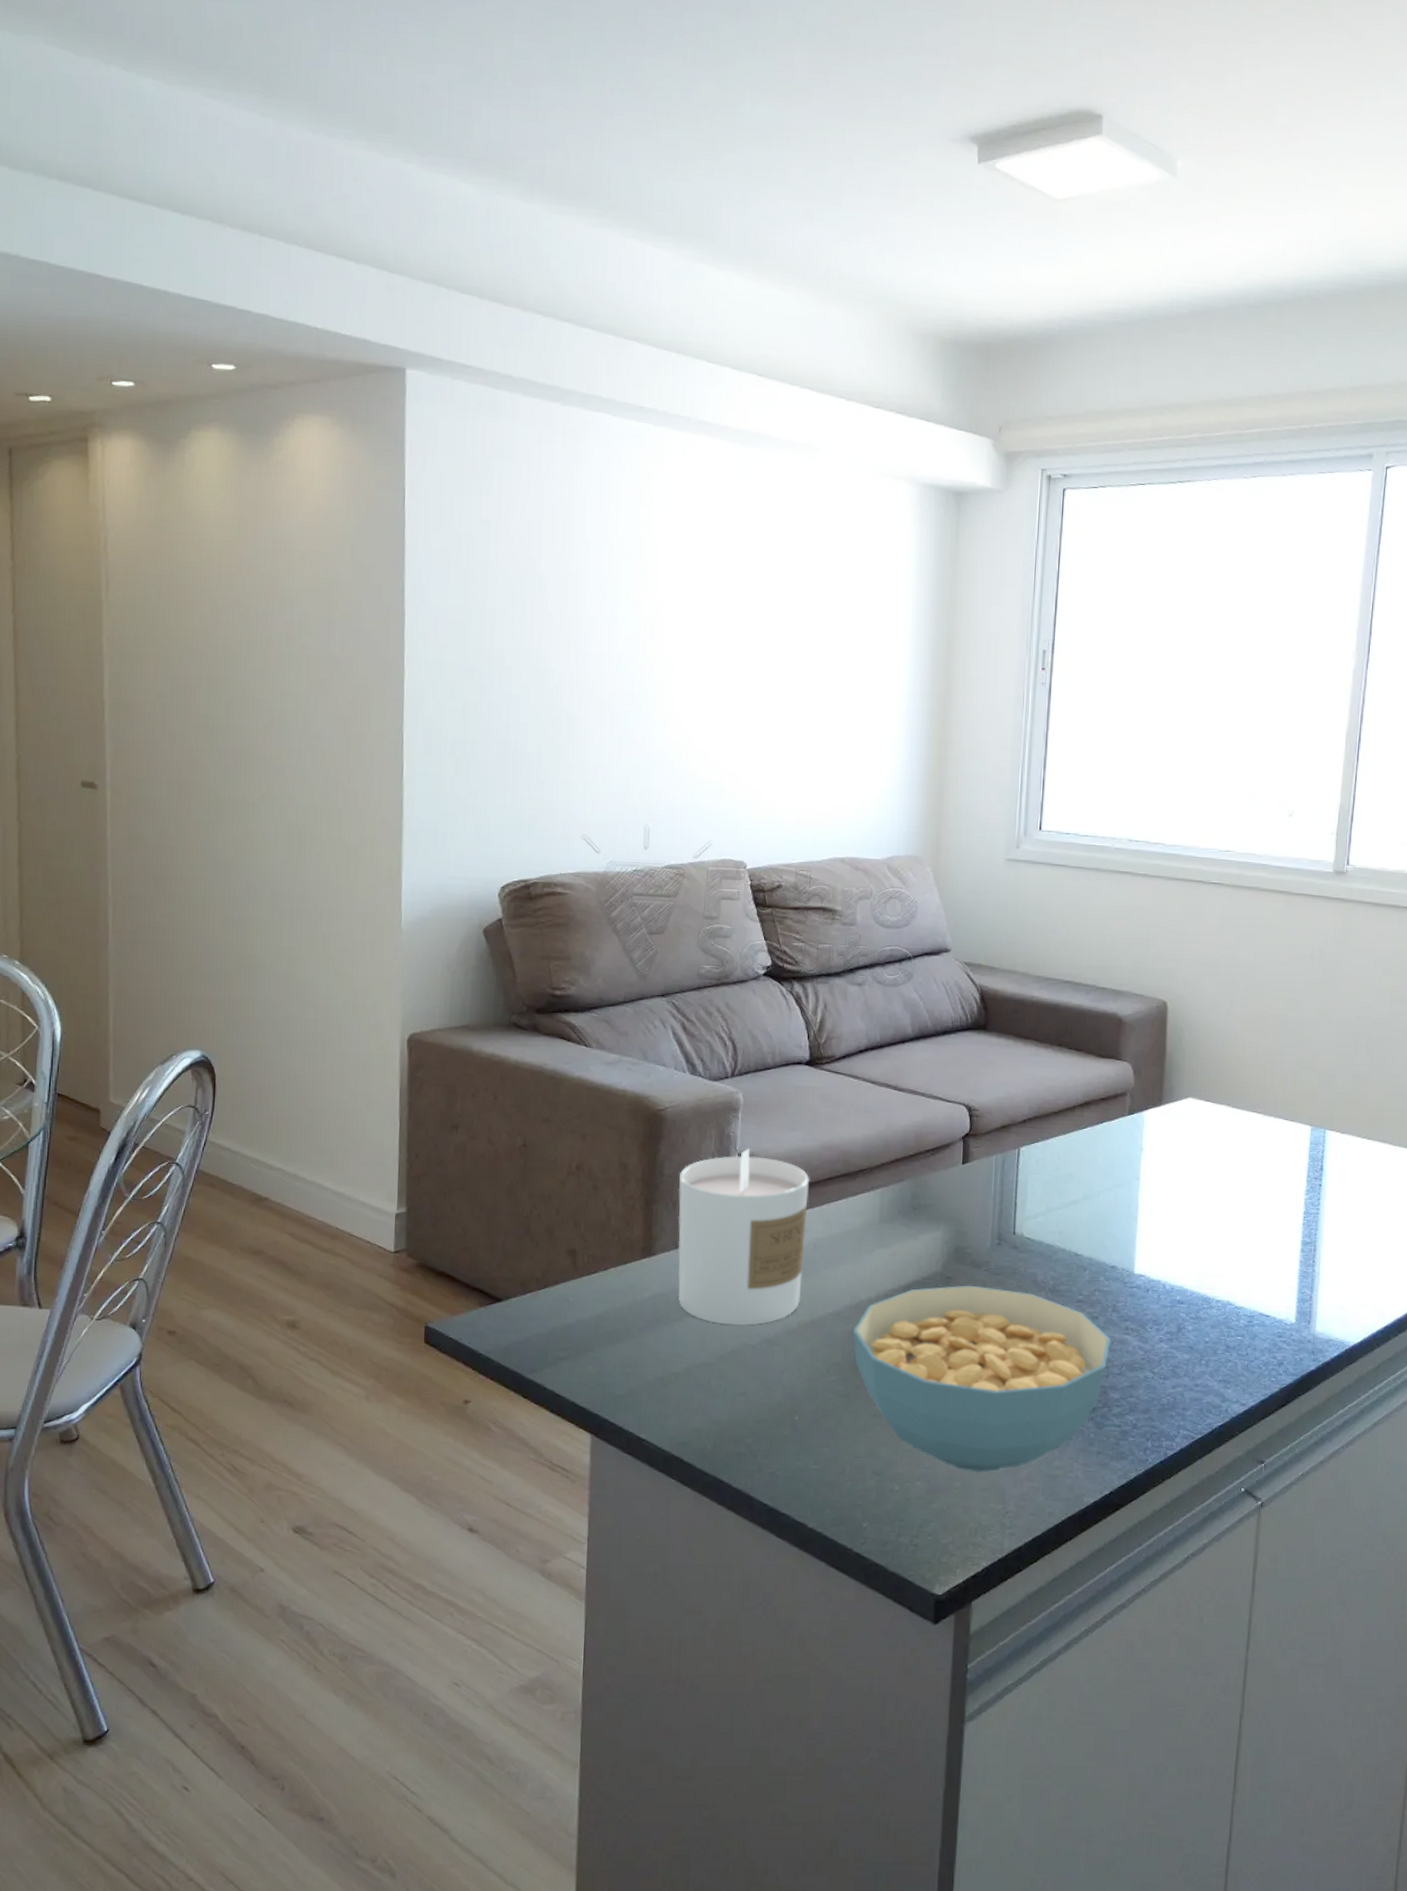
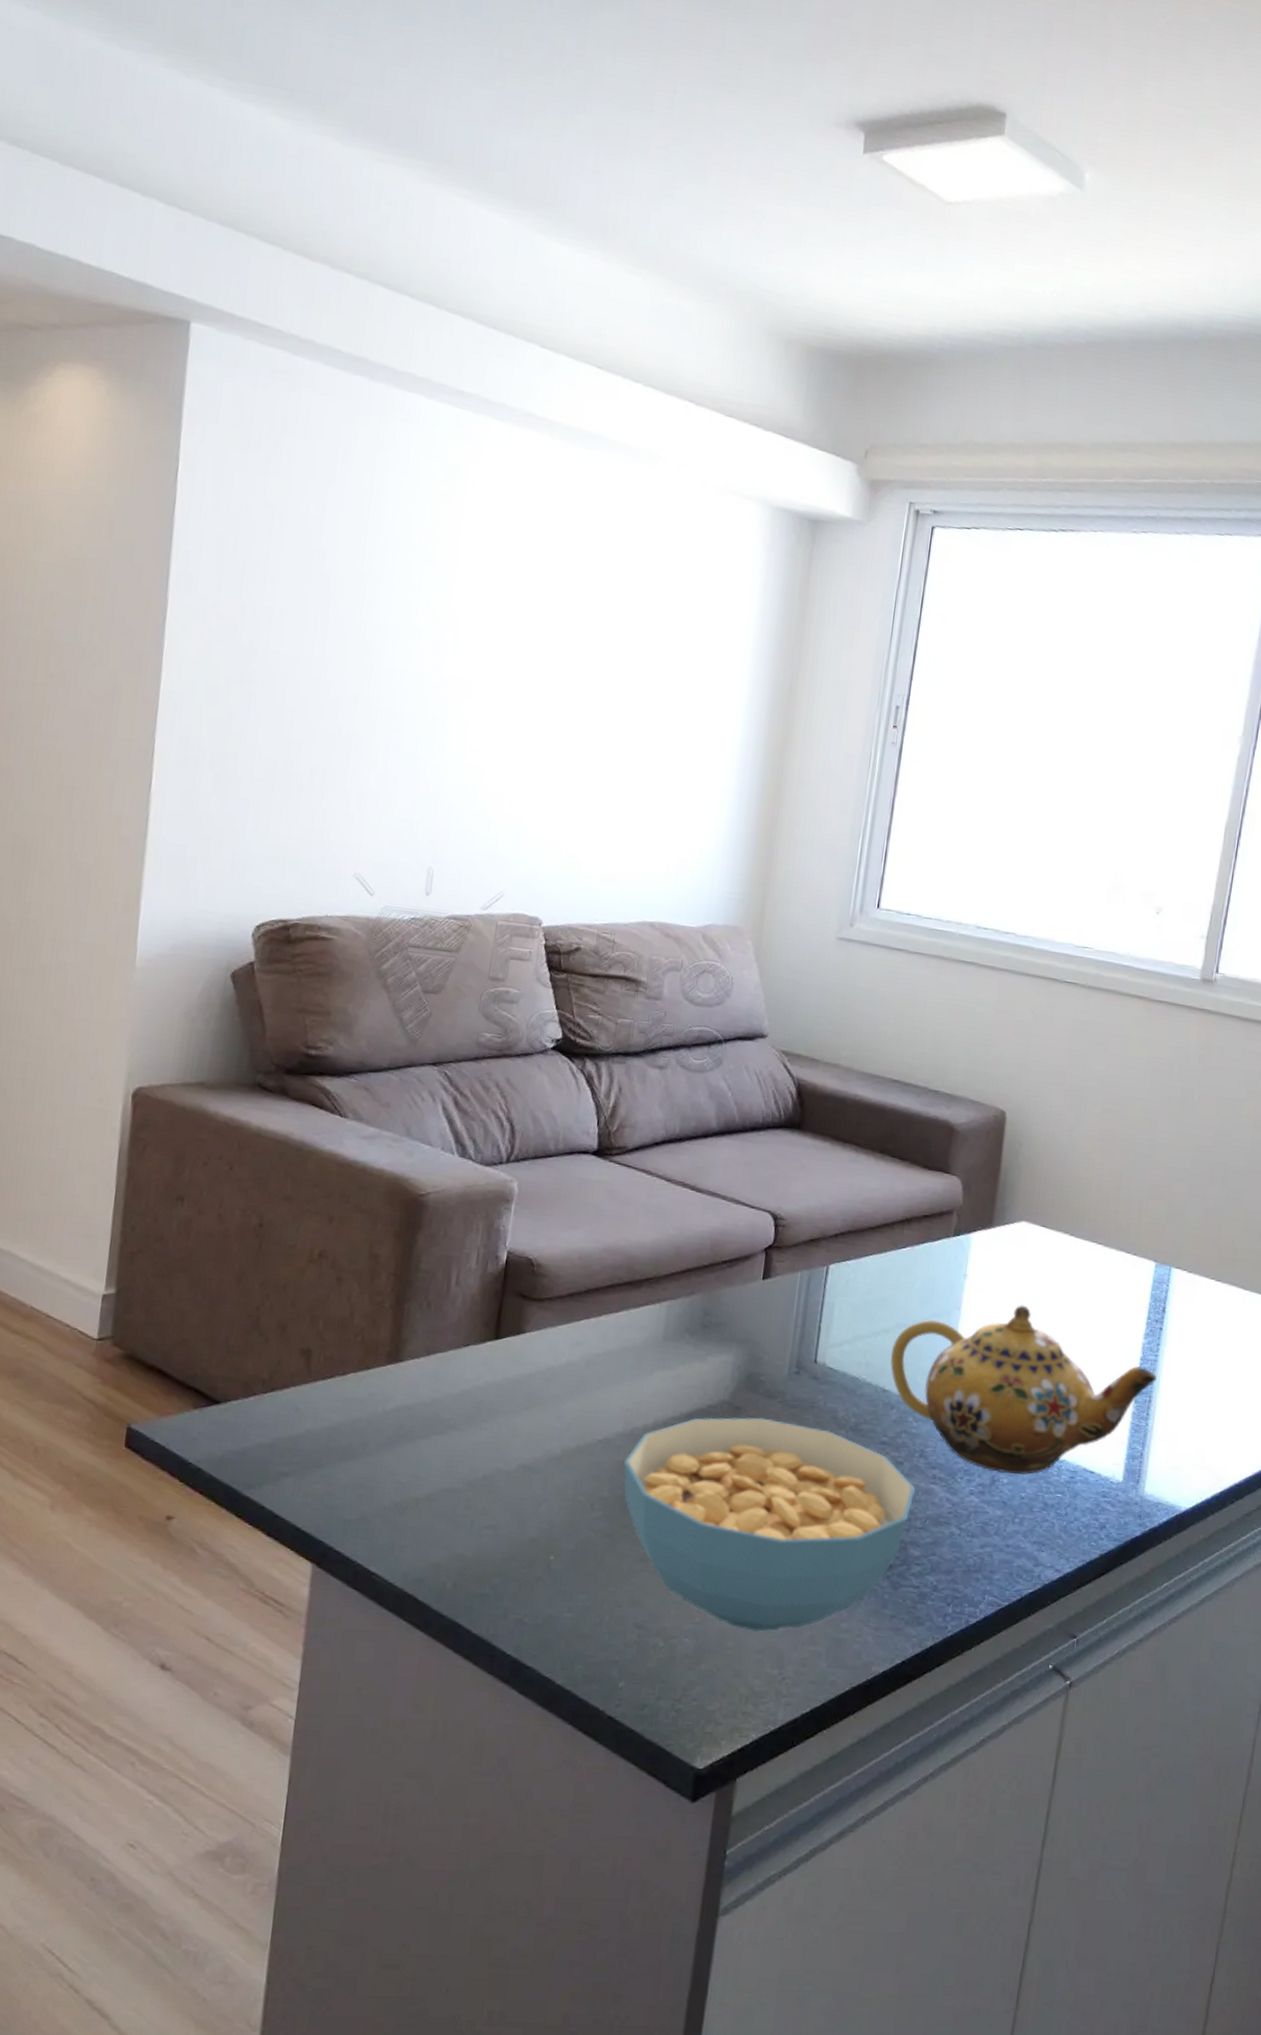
candle: present [678,1148,810,1325] -> none [425,1245,588,1449]
teapot: none [1080,1172,1319,1322] -> present [890,1305,1157,1475]

